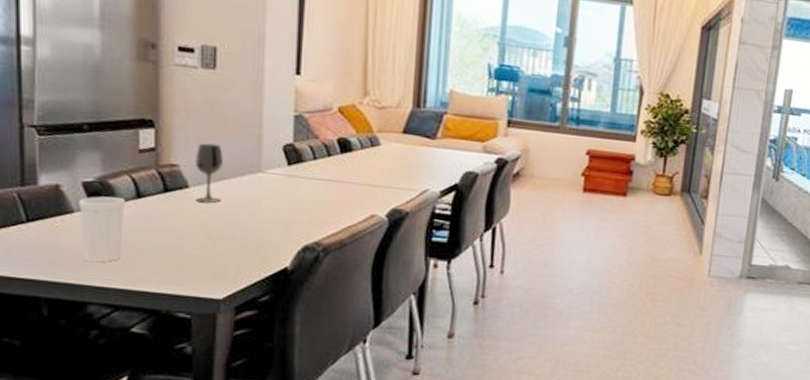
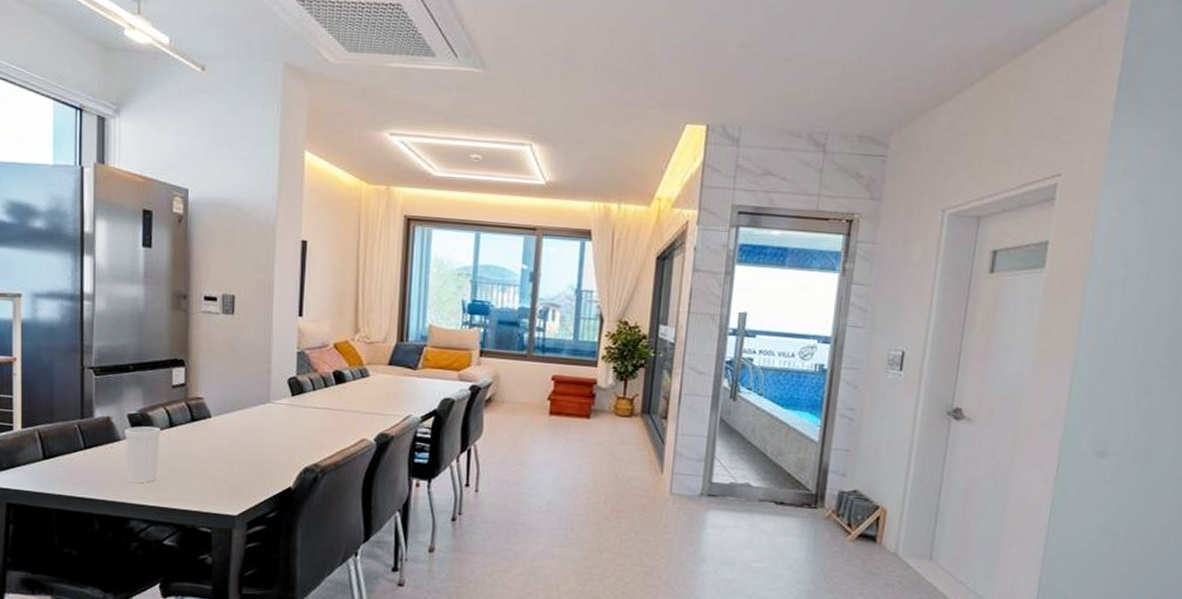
wine glass: present [195,143,223,204] -> none [216,378,239,431]

